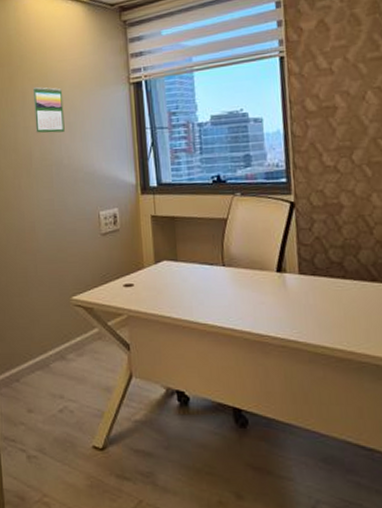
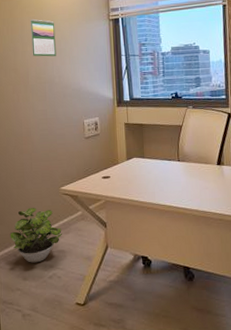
potted plant: none [11,321,74,391] -> present [9,207,62,263]

